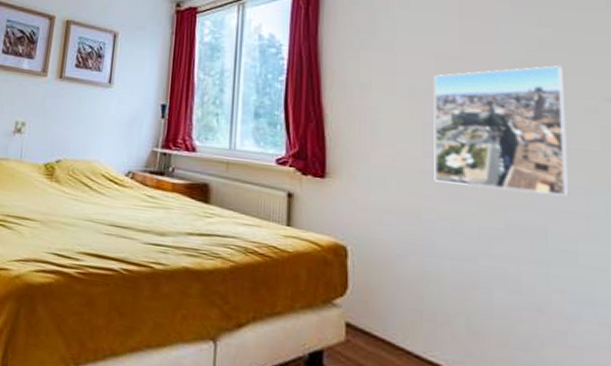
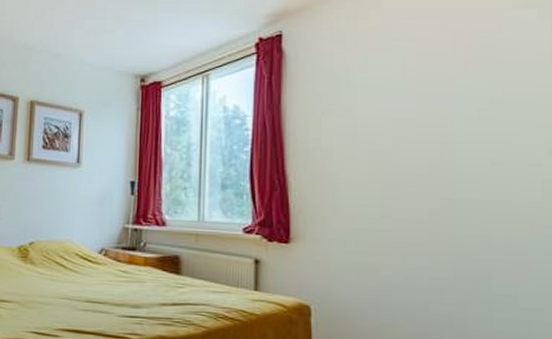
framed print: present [433,65,570,196] -> none [390,123,512,246]

